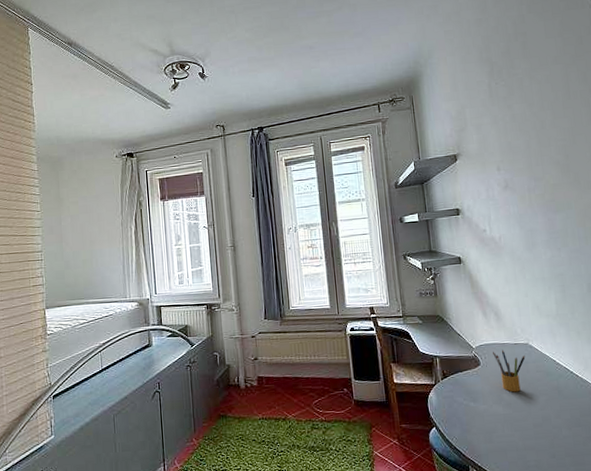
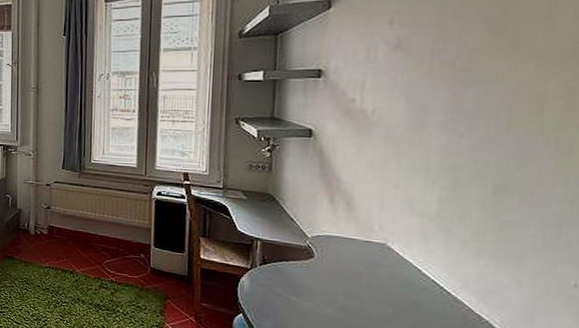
pencil box: present [493,349,526,392] -> none [333,245,378,297]

